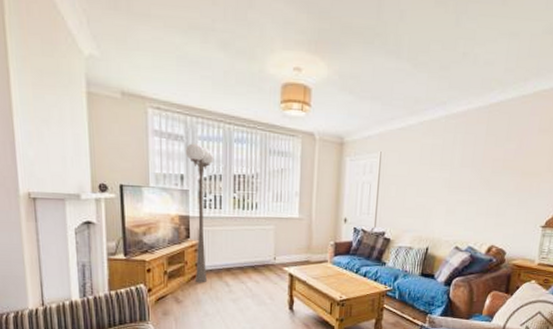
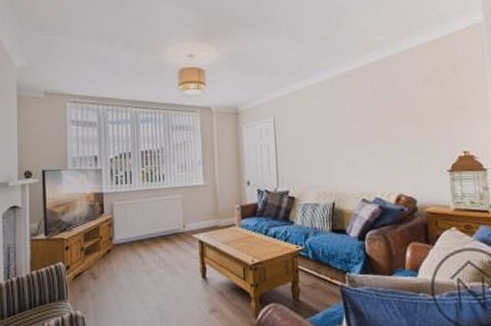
floor lamp: present [185,143,215,283] -> none [98,127,124,257]

